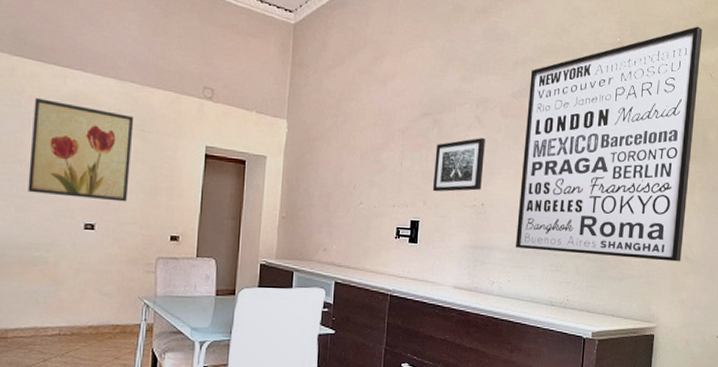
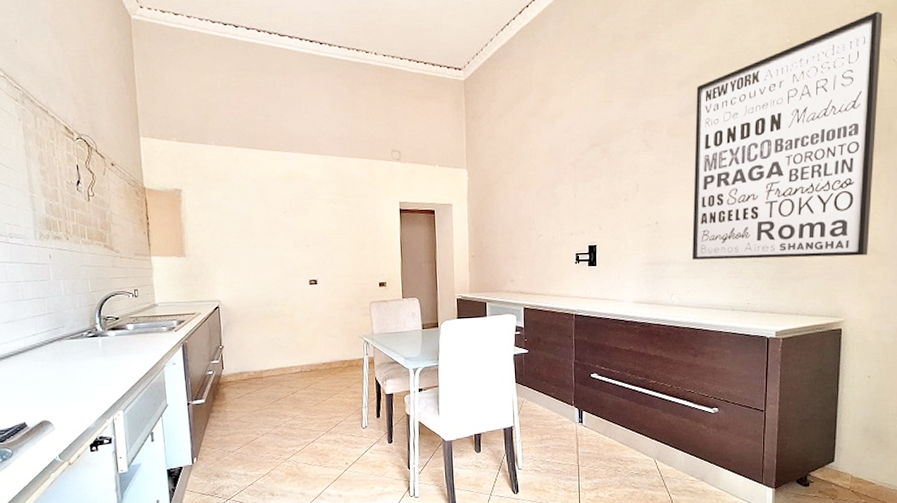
wall art: present [28,98,134,202] -> none [257,180,341,260]
wall art: present [432,137,485,192] -> none [606,159,655,217]

